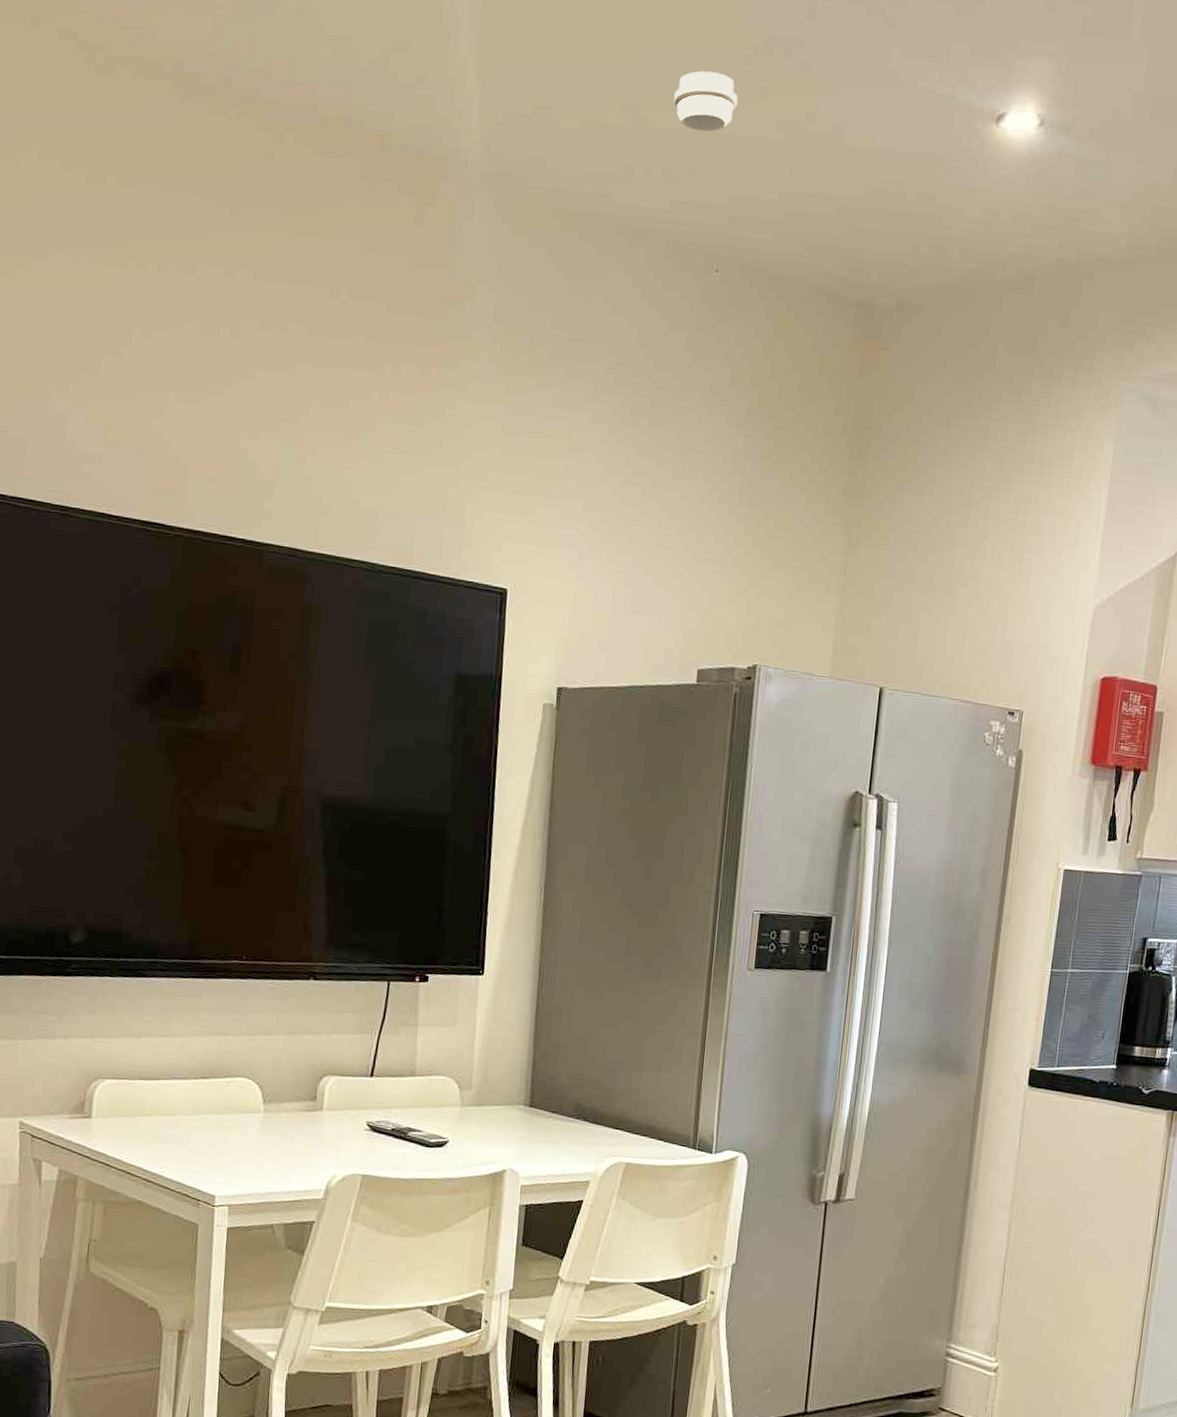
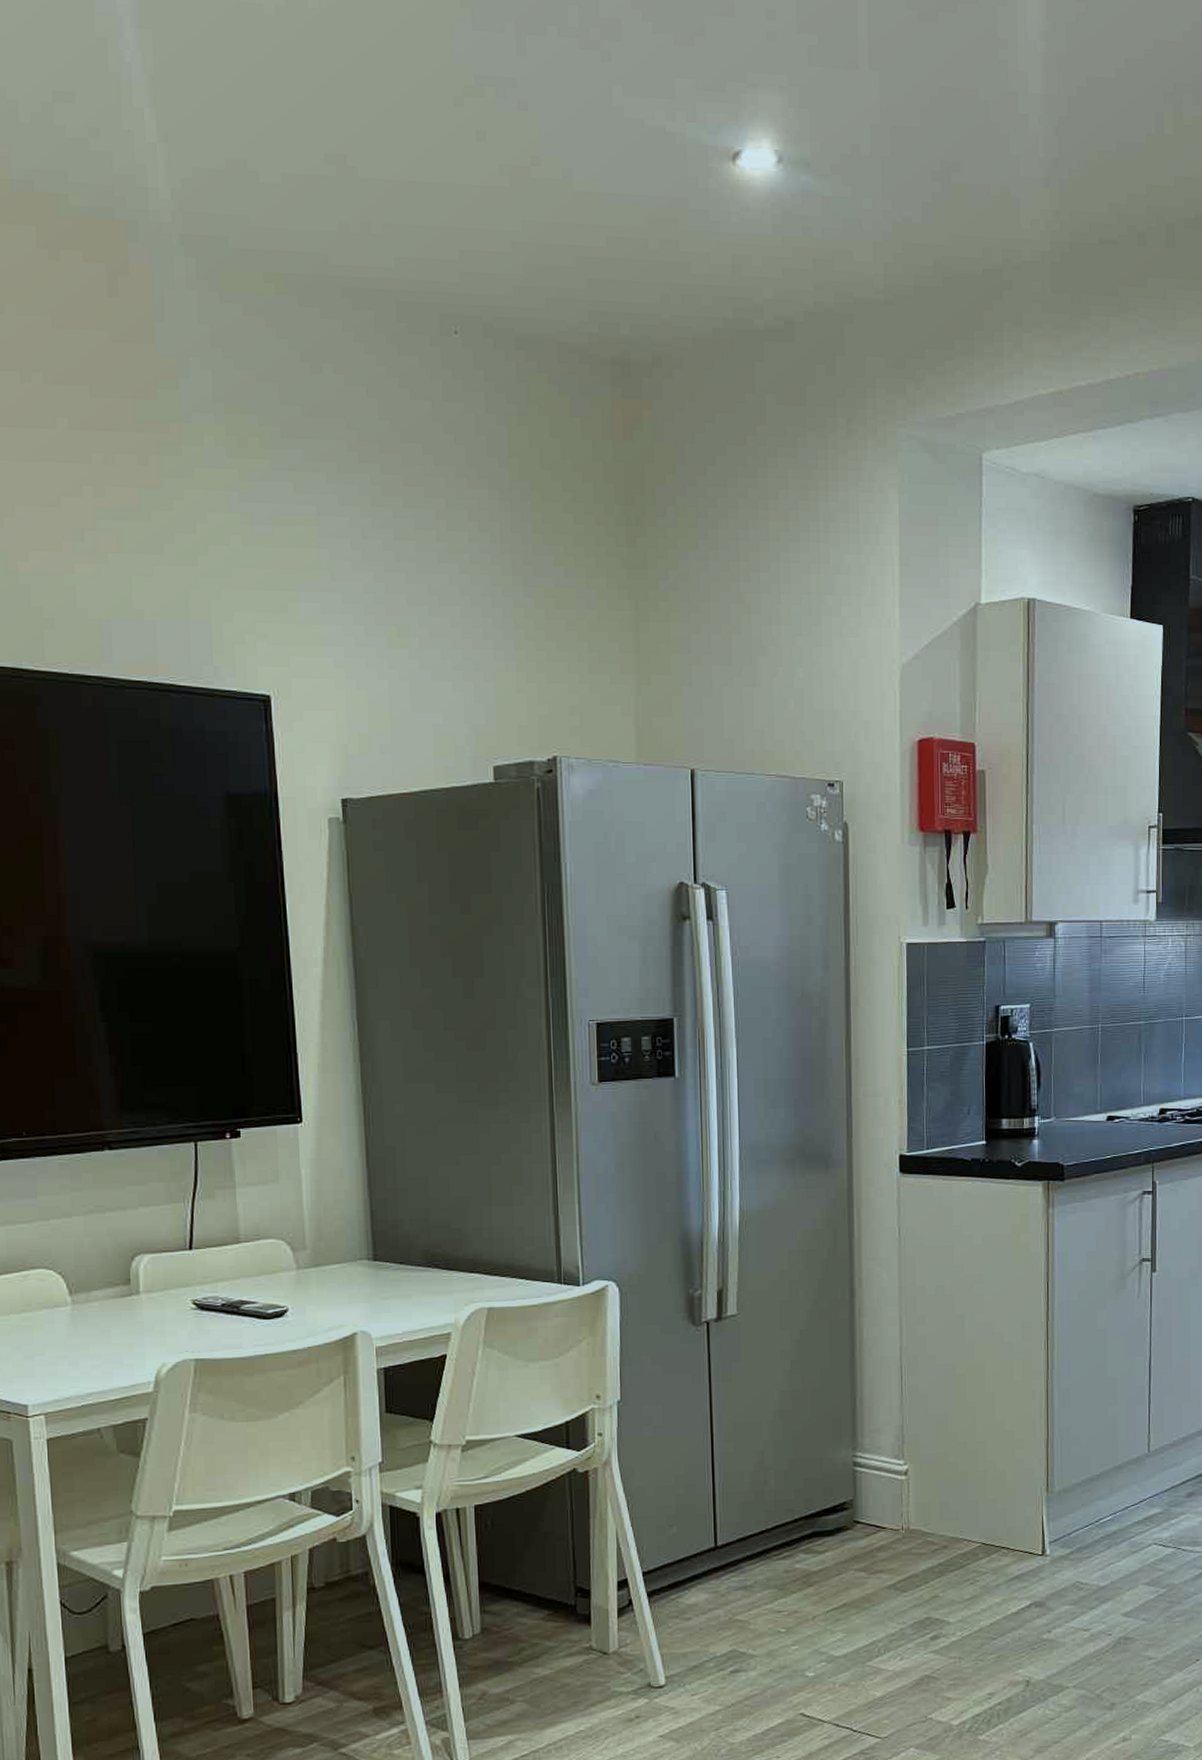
smoke detector: present [674,71,738,132] -> none [383,114,454,182]

